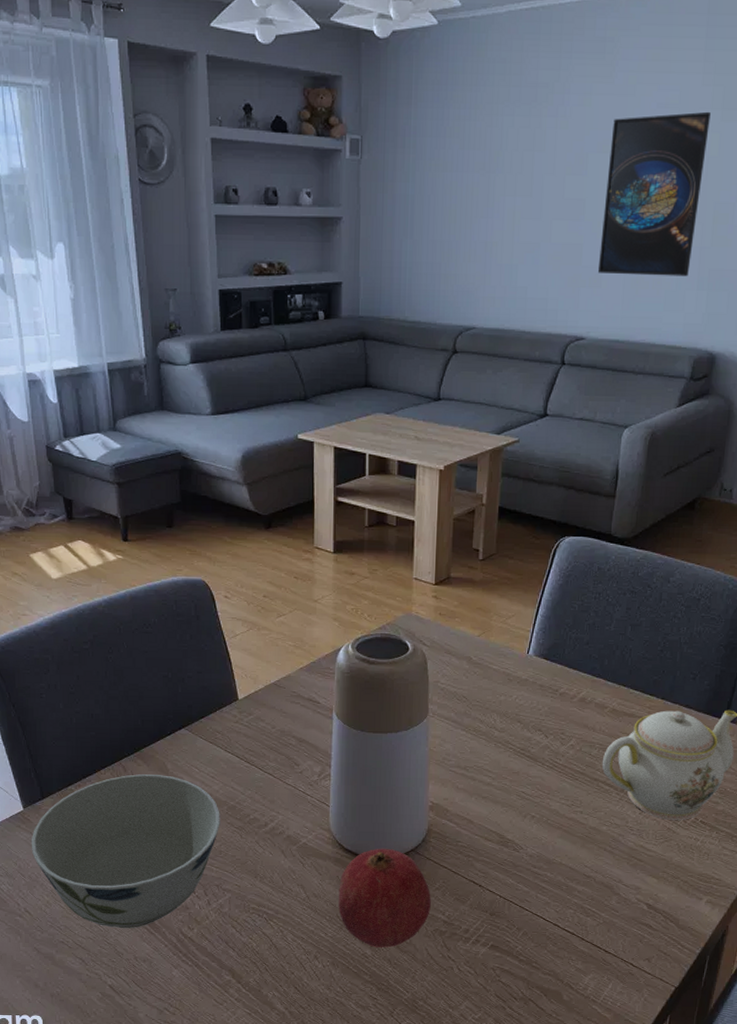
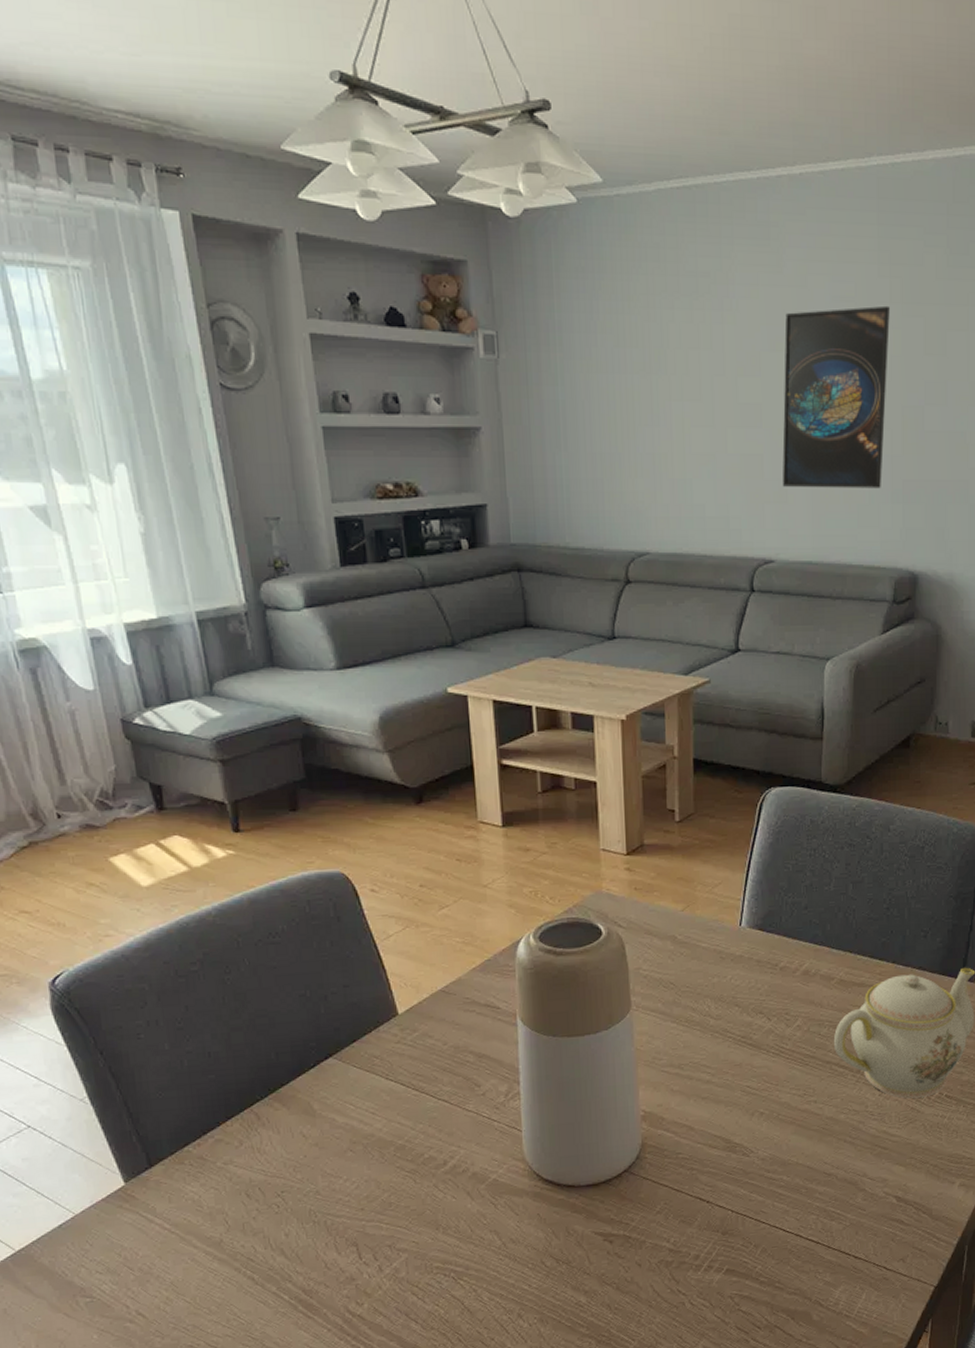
bowl: present [31,774,220,929] -> none [138,1118,388,1318]
fruit: present [338,848,431,948] -> none [541,1172,653,1293]

